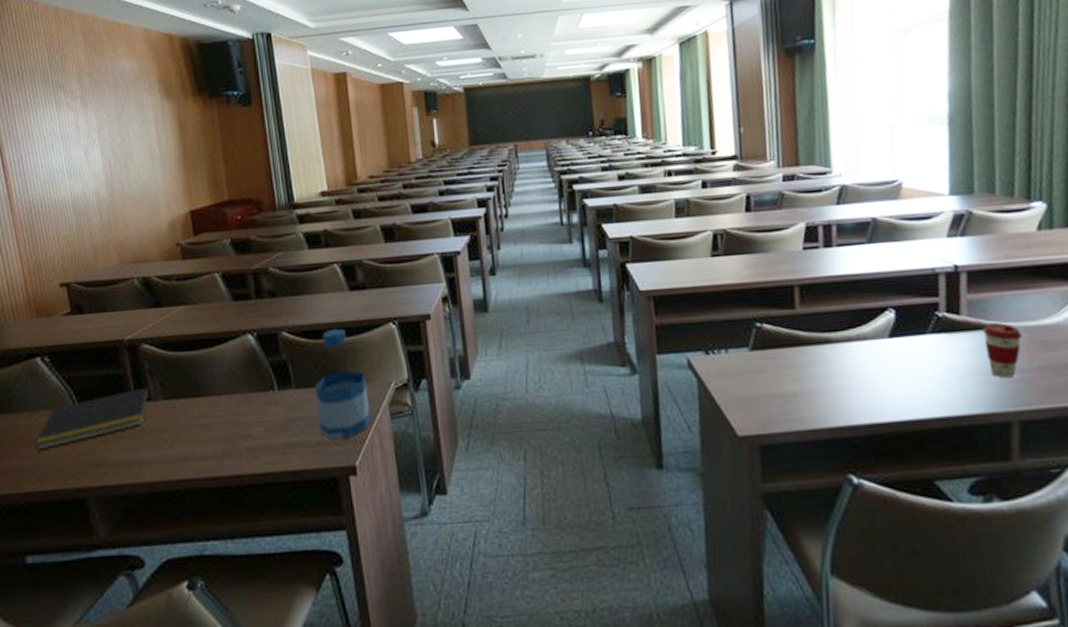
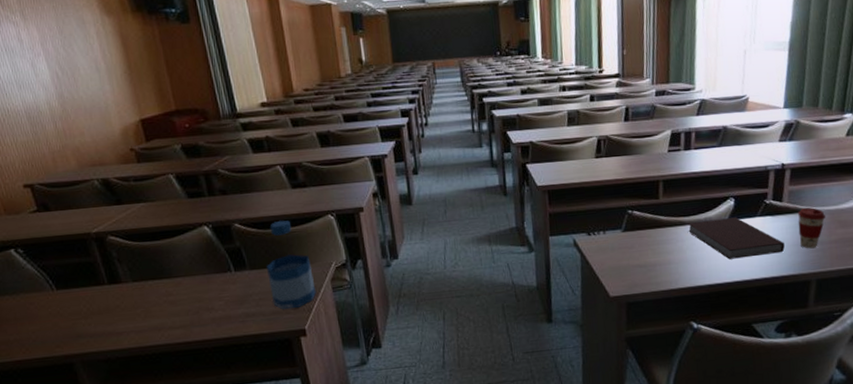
notepad: present [36,387,149,450] -> none [21,271,120,326]
notebook: none [835,334,970,390] -> present [687,217,785,259]

